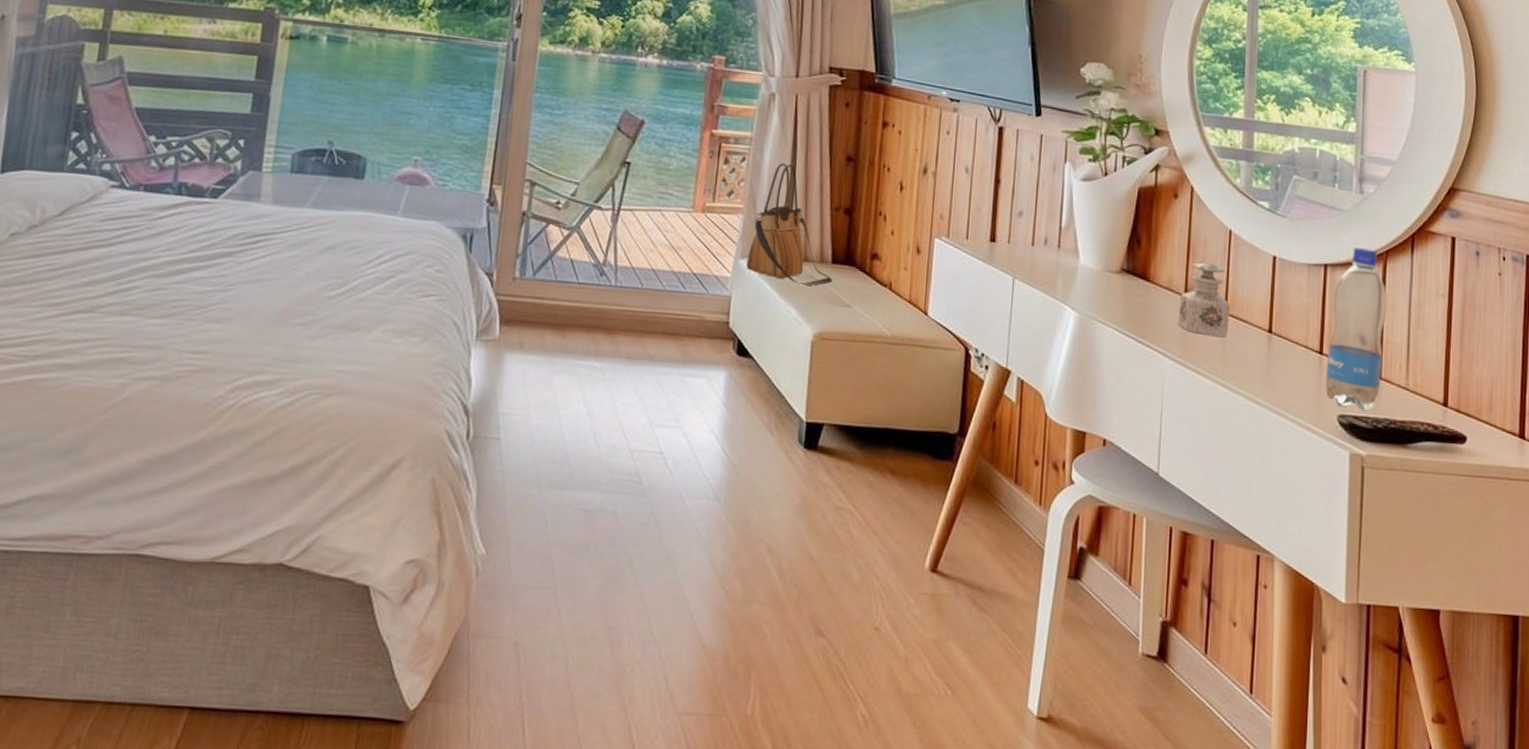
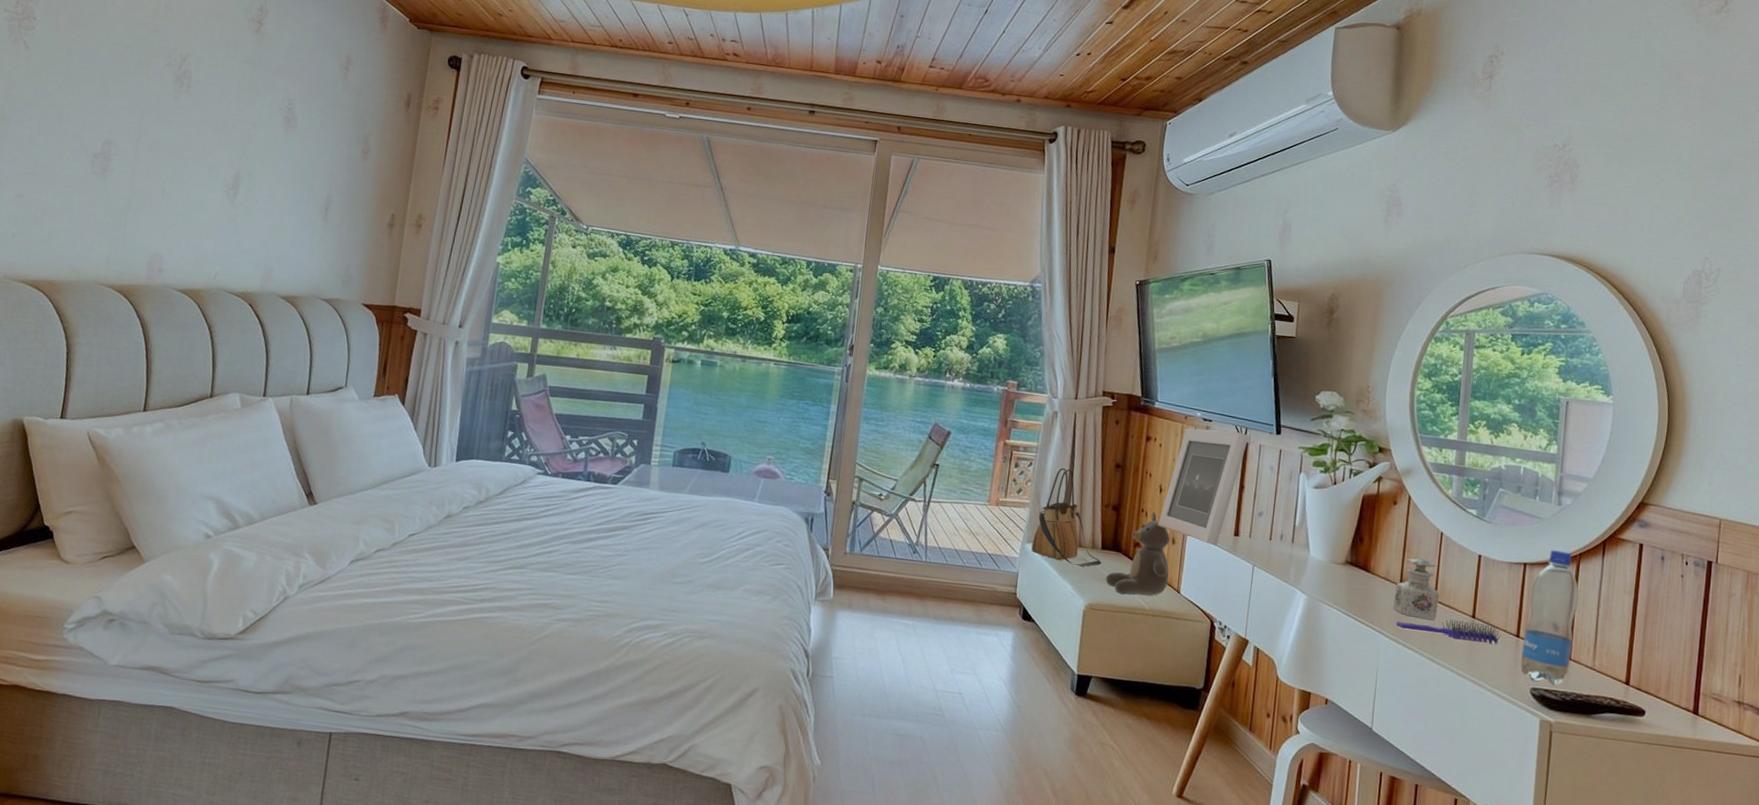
teddy bear: none [838,215,914,320] -> present [1106,512,1170,596]
picture frame: none [899,110,1005,255] -> present [1158,428,1250,546]
hairbrush: none [1182,334,1302,364] -> present [1396,618,1501,644]

